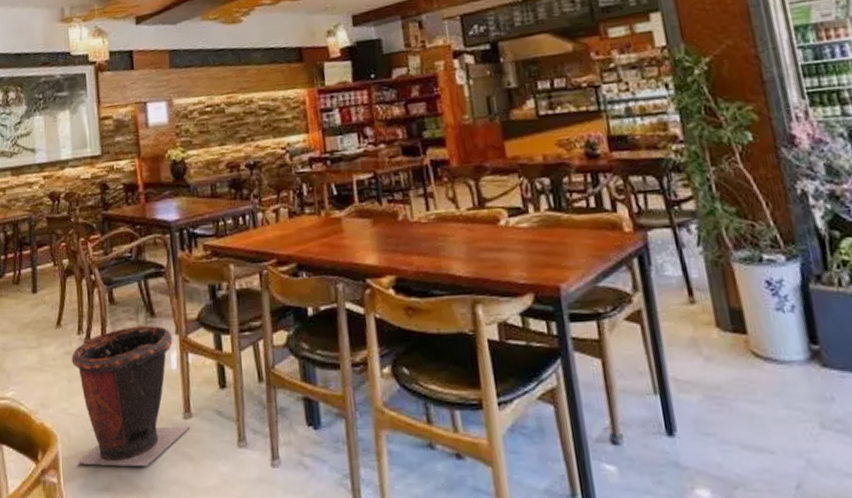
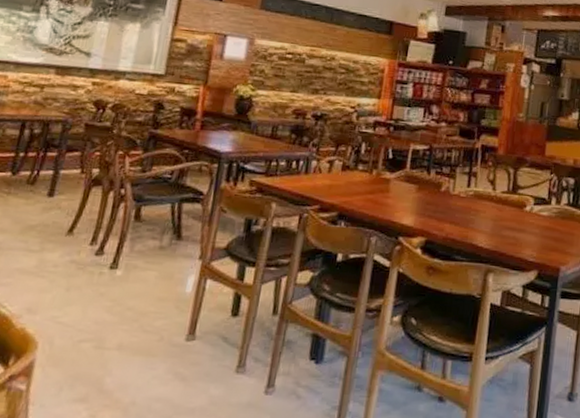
trash can: present [71,324,191,467] -> none [53,245,195,383]

